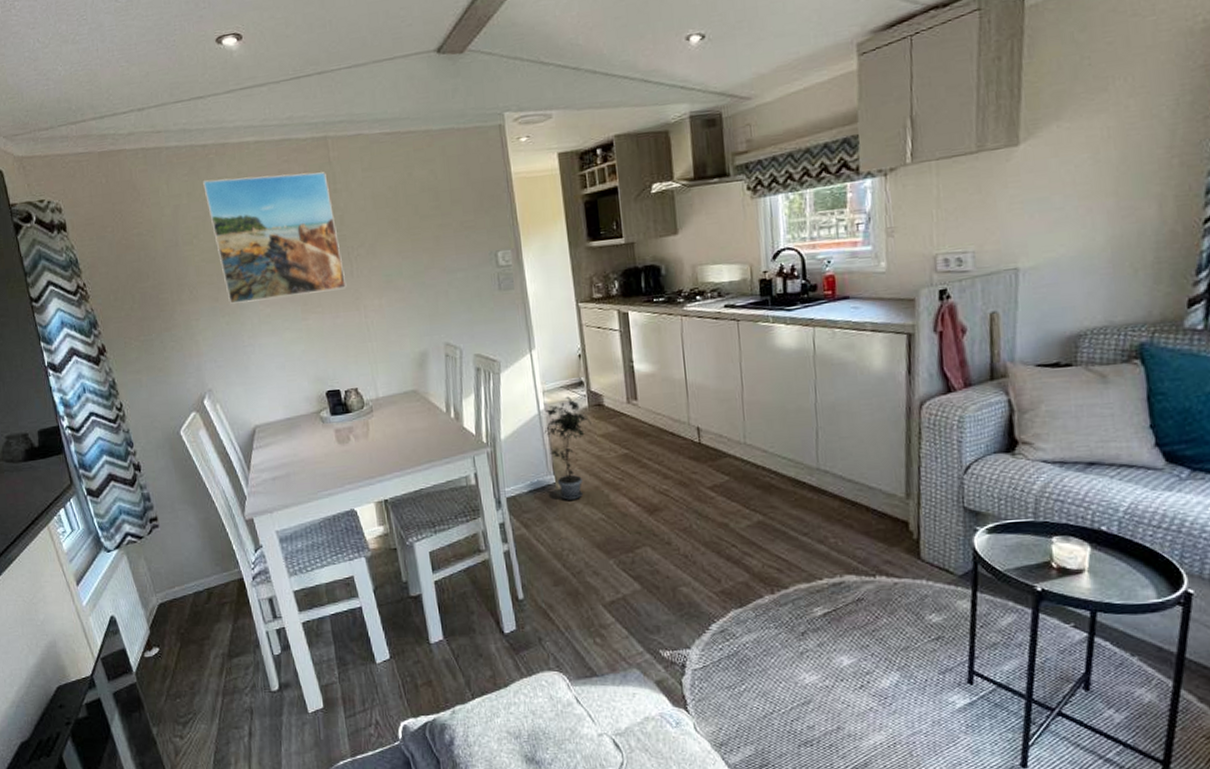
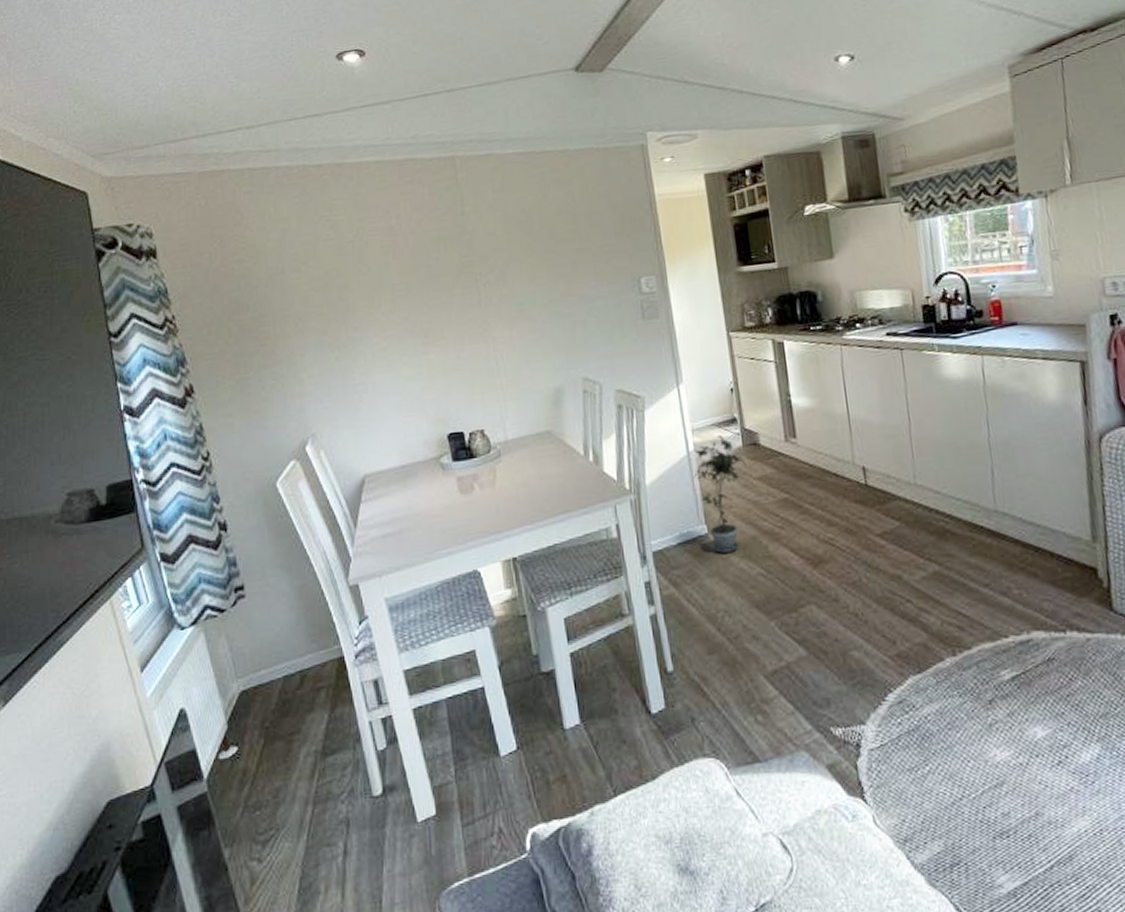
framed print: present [203,172,347,304] -> none [315,193,474,337]

